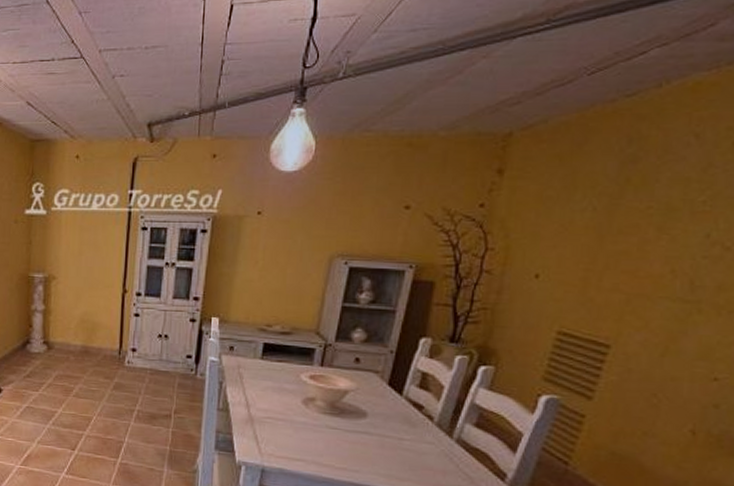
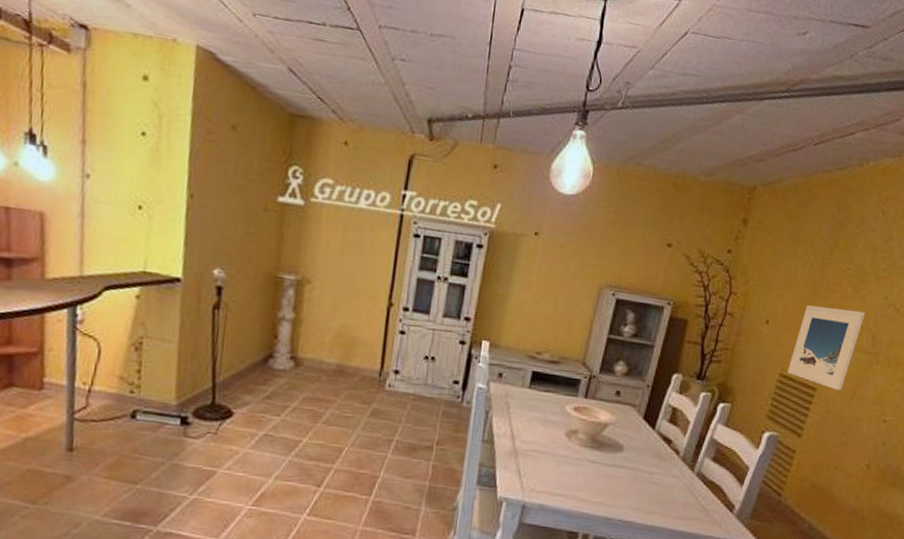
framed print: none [568,253,677,347] -> present [787,305,865,391]

